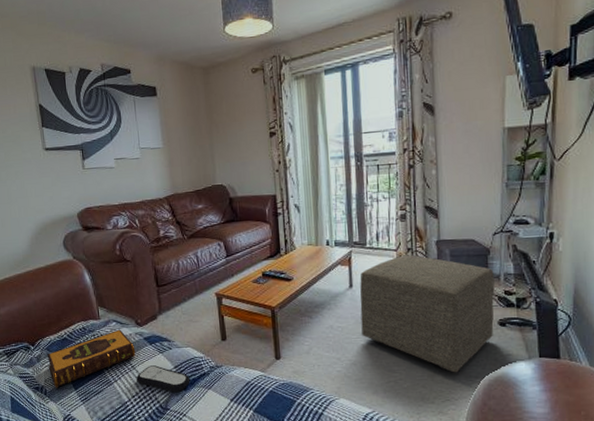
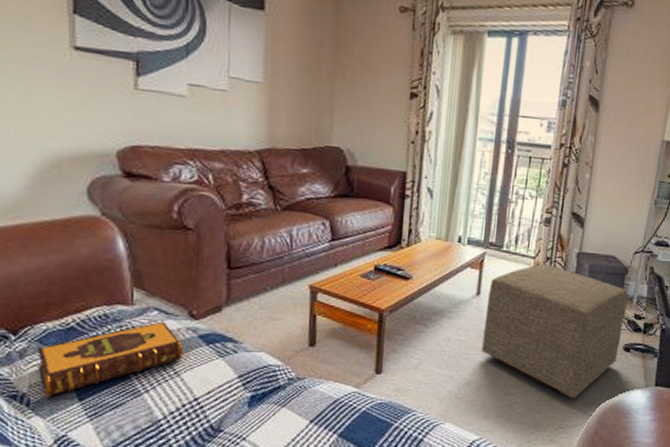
remote control: present [136,365,190,392] -> none [180,373,259,409]

